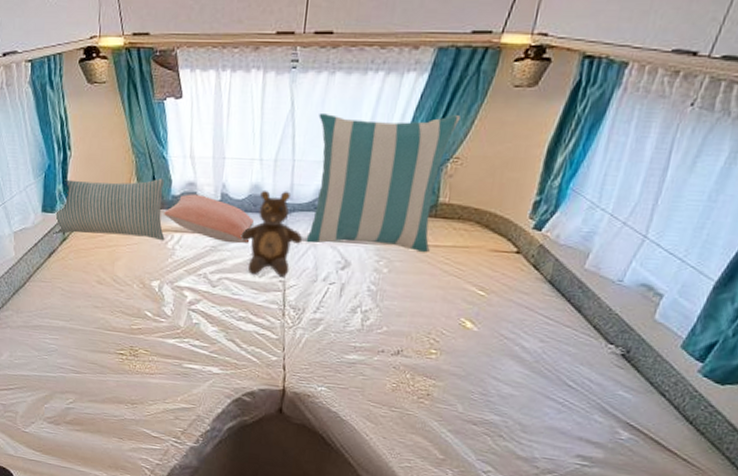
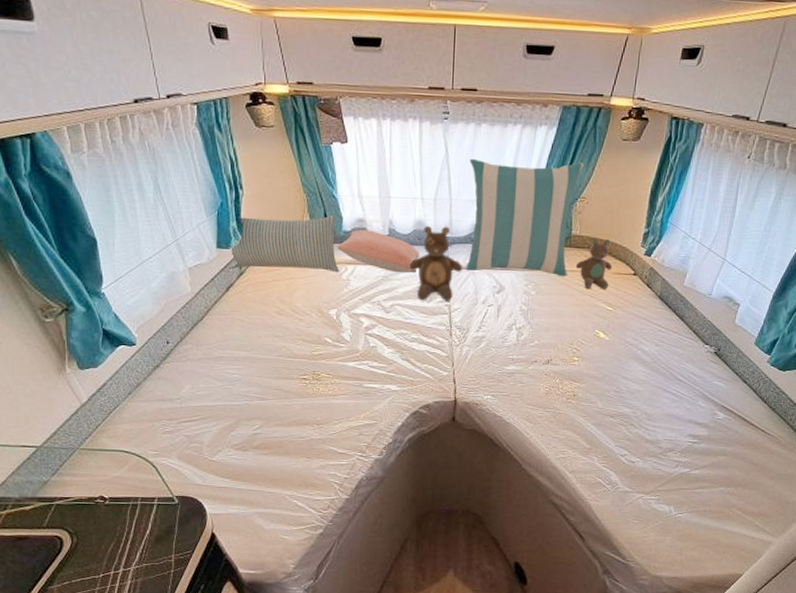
stuffed toy: none [440,208,489,270] -> present [575,239,613,289]

